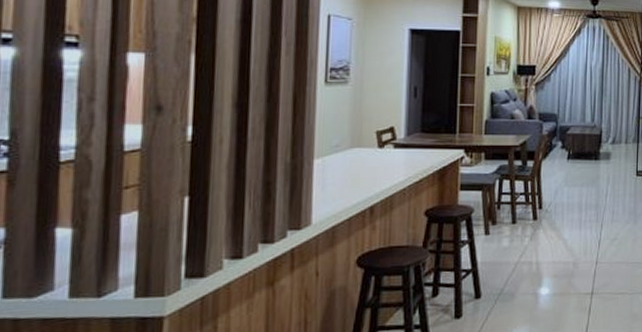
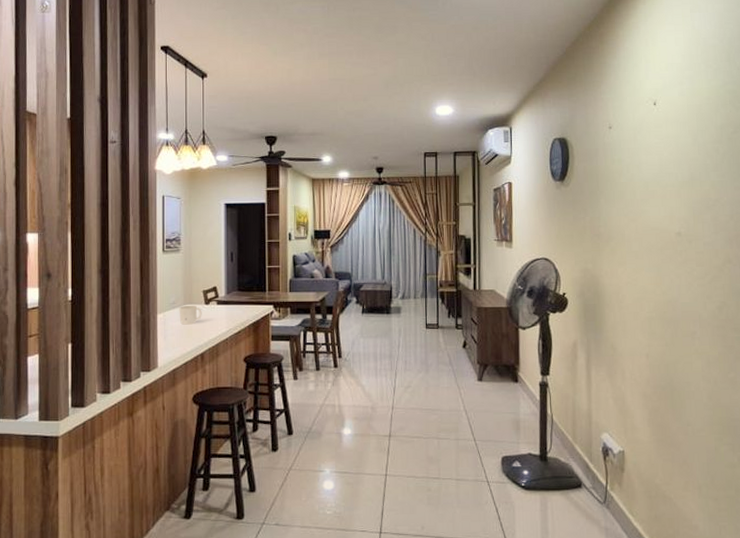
mug: none [343,148,374,172] -> present [179,305,202,325]

